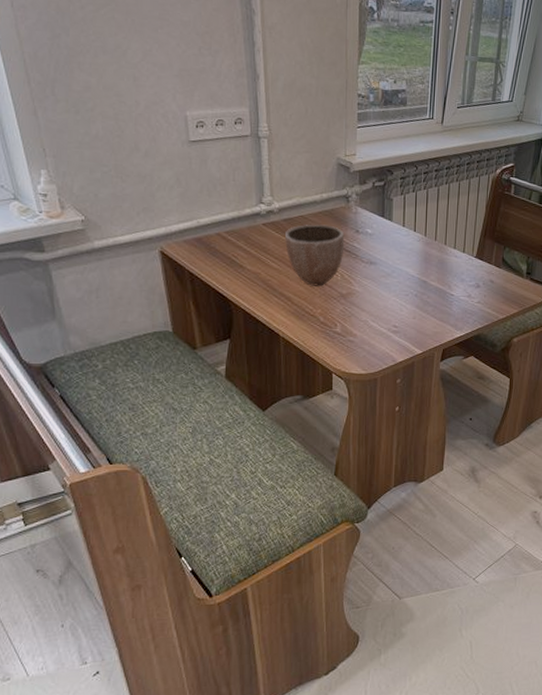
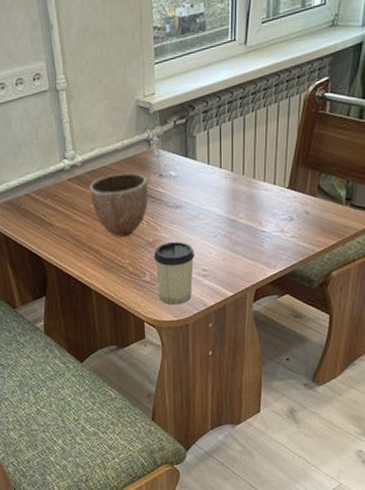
cup: none [345,296,386,358] -> present [153,241,194,305]

